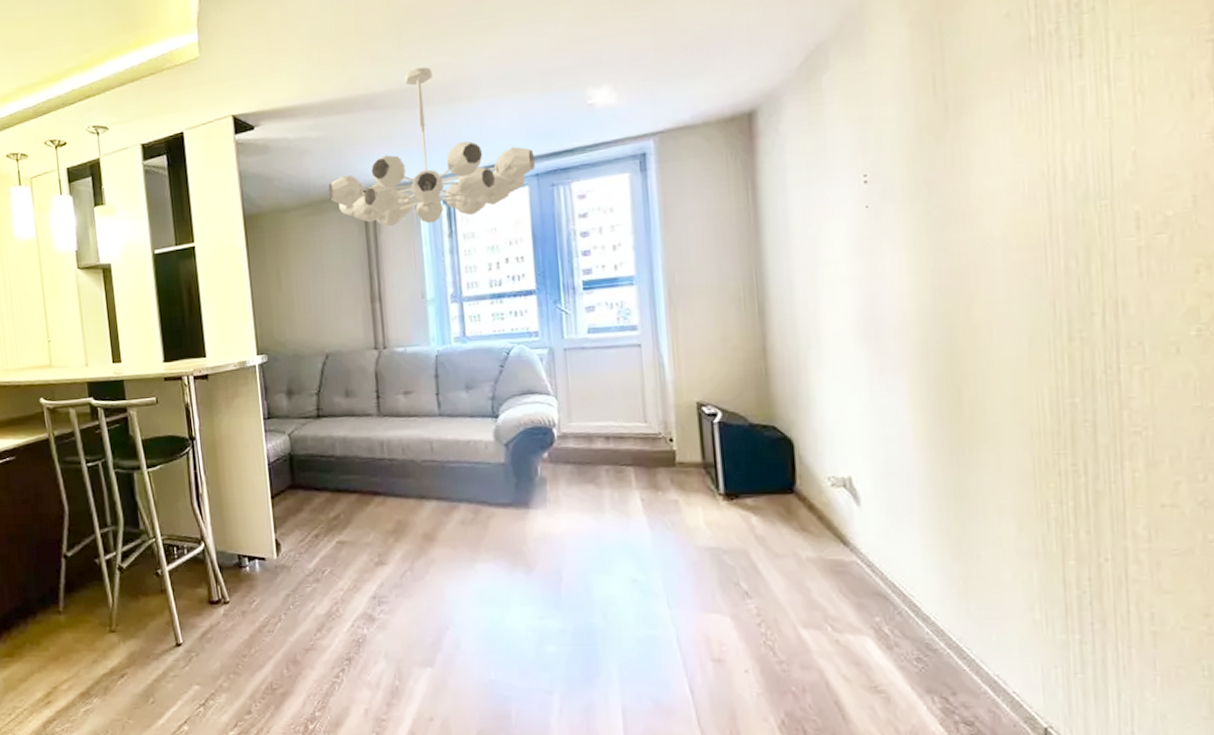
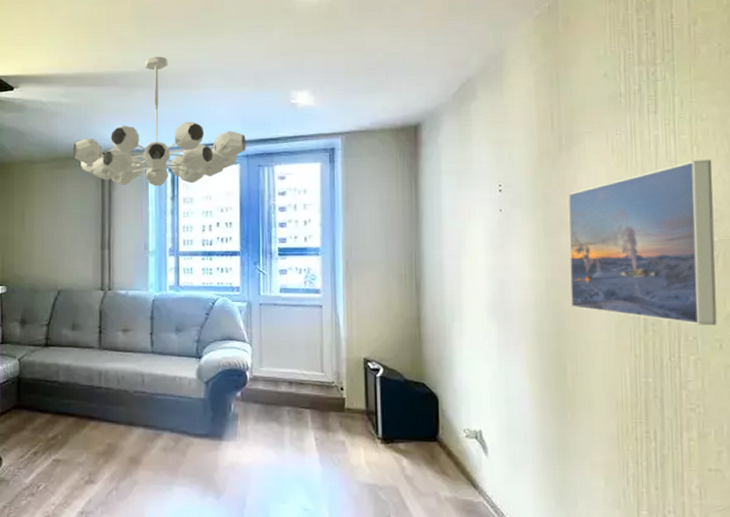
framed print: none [958,109,1172,327] -> present [567,159,717,325]

